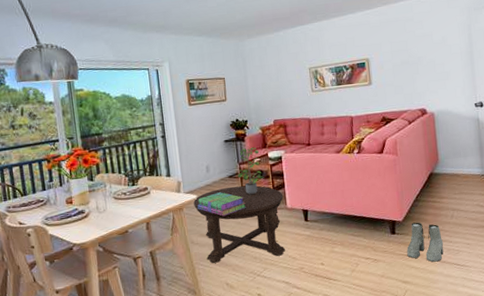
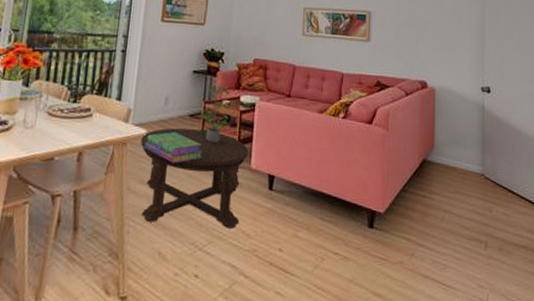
boots: present [407,222,444,262] -> none [384,218,429,275]

